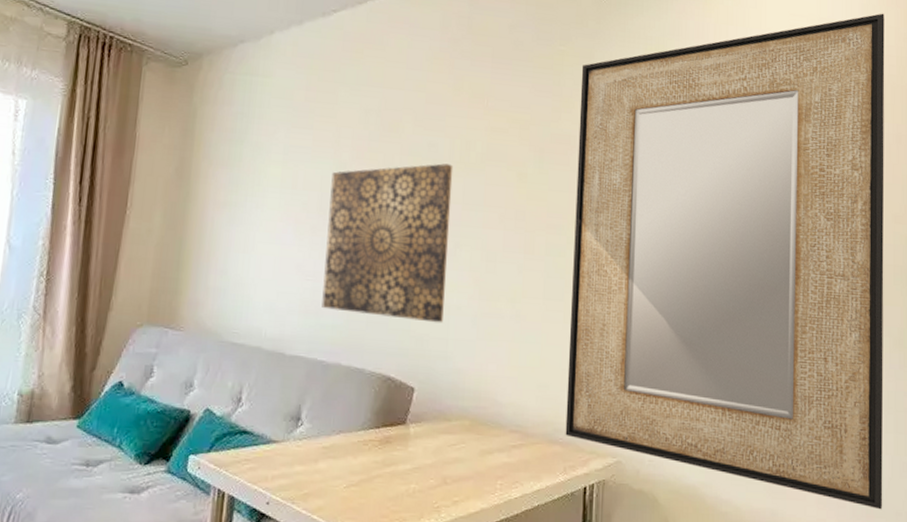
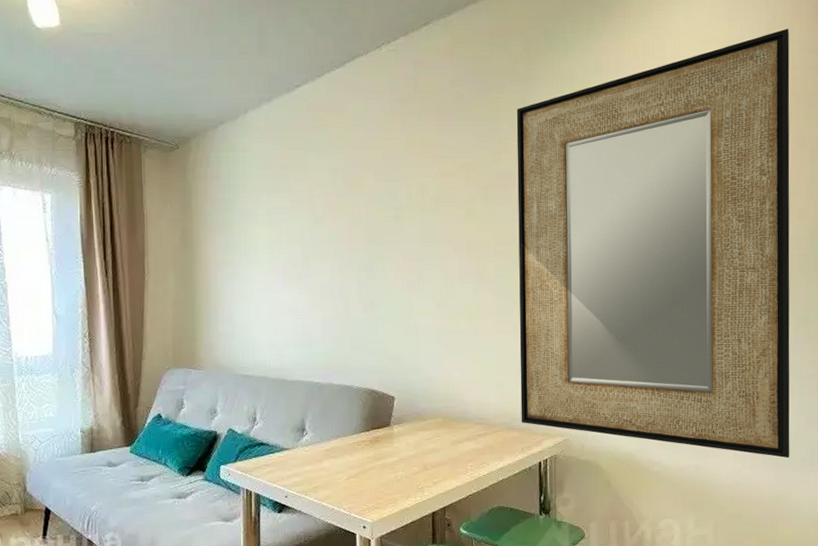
wall art: present [322,163,454,323] -> none [310,209,413,343]

